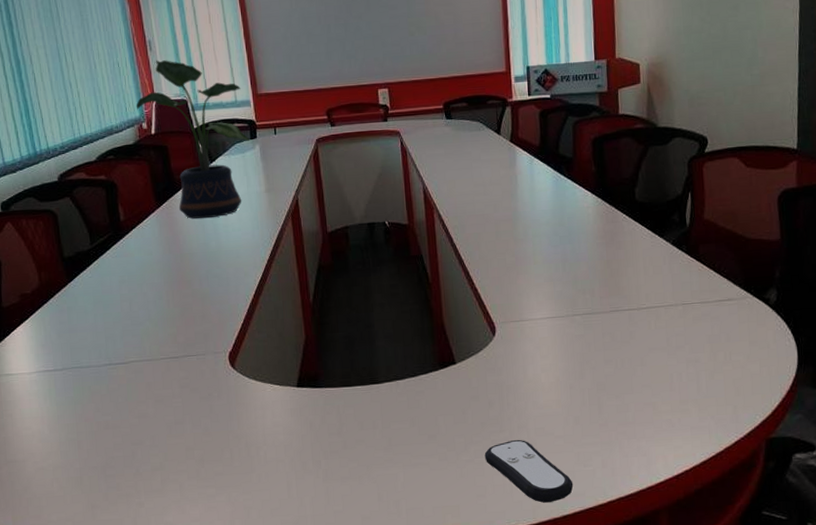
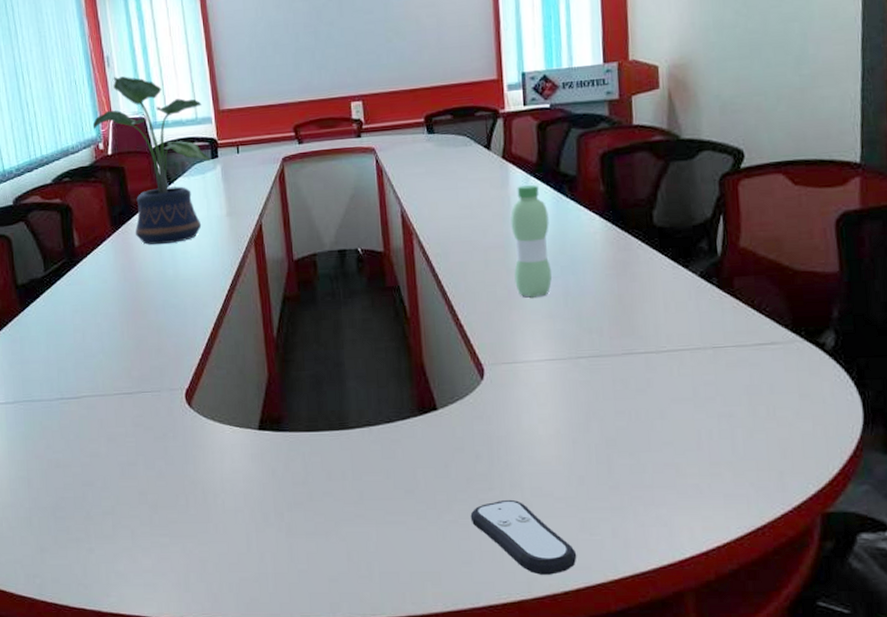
water bottle: none [517,165,552,264] -> present [510,185,552,298]

